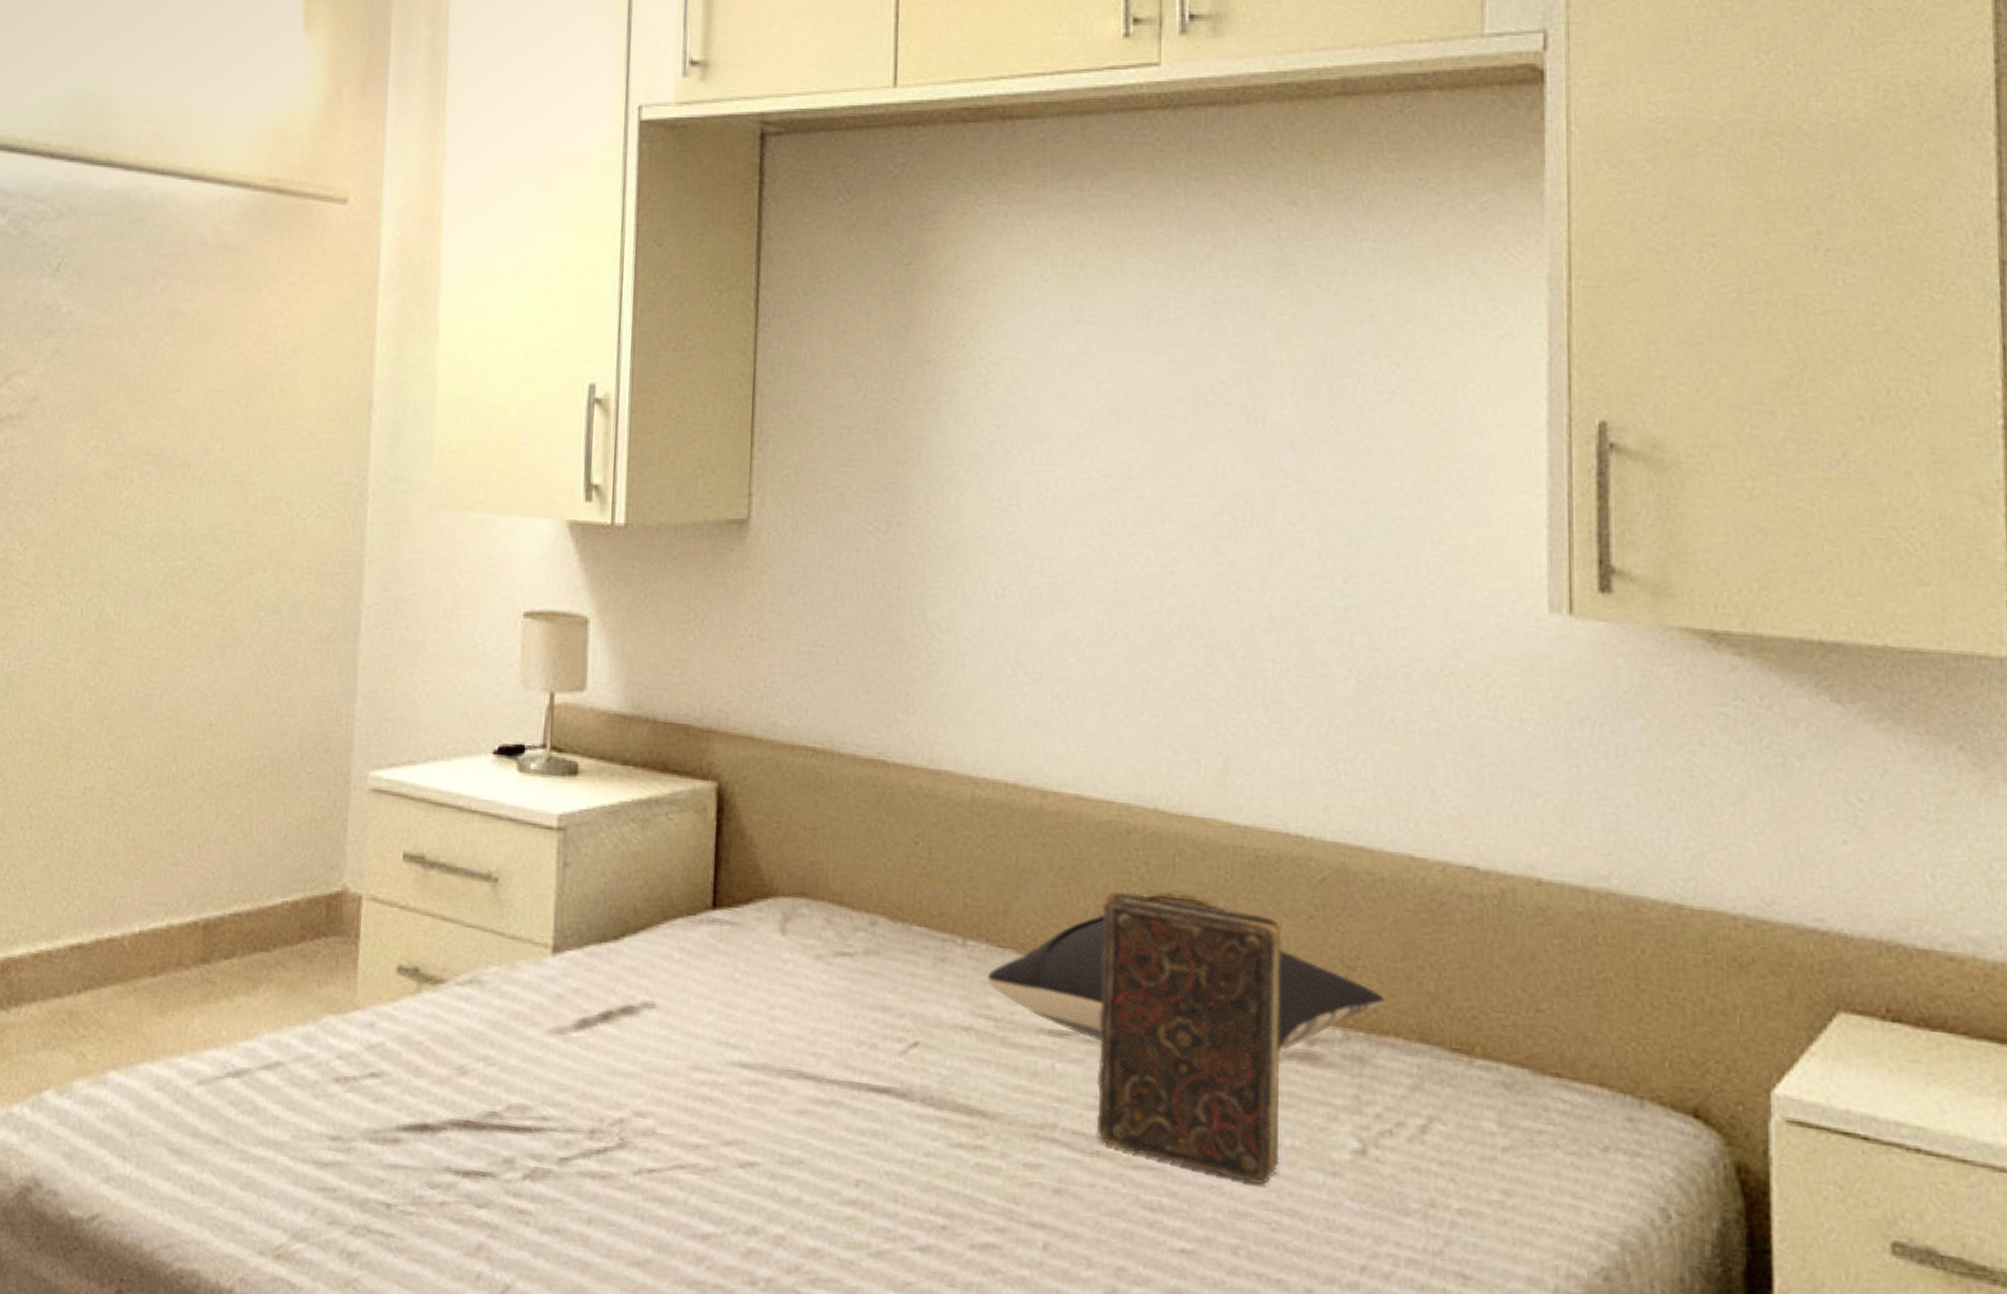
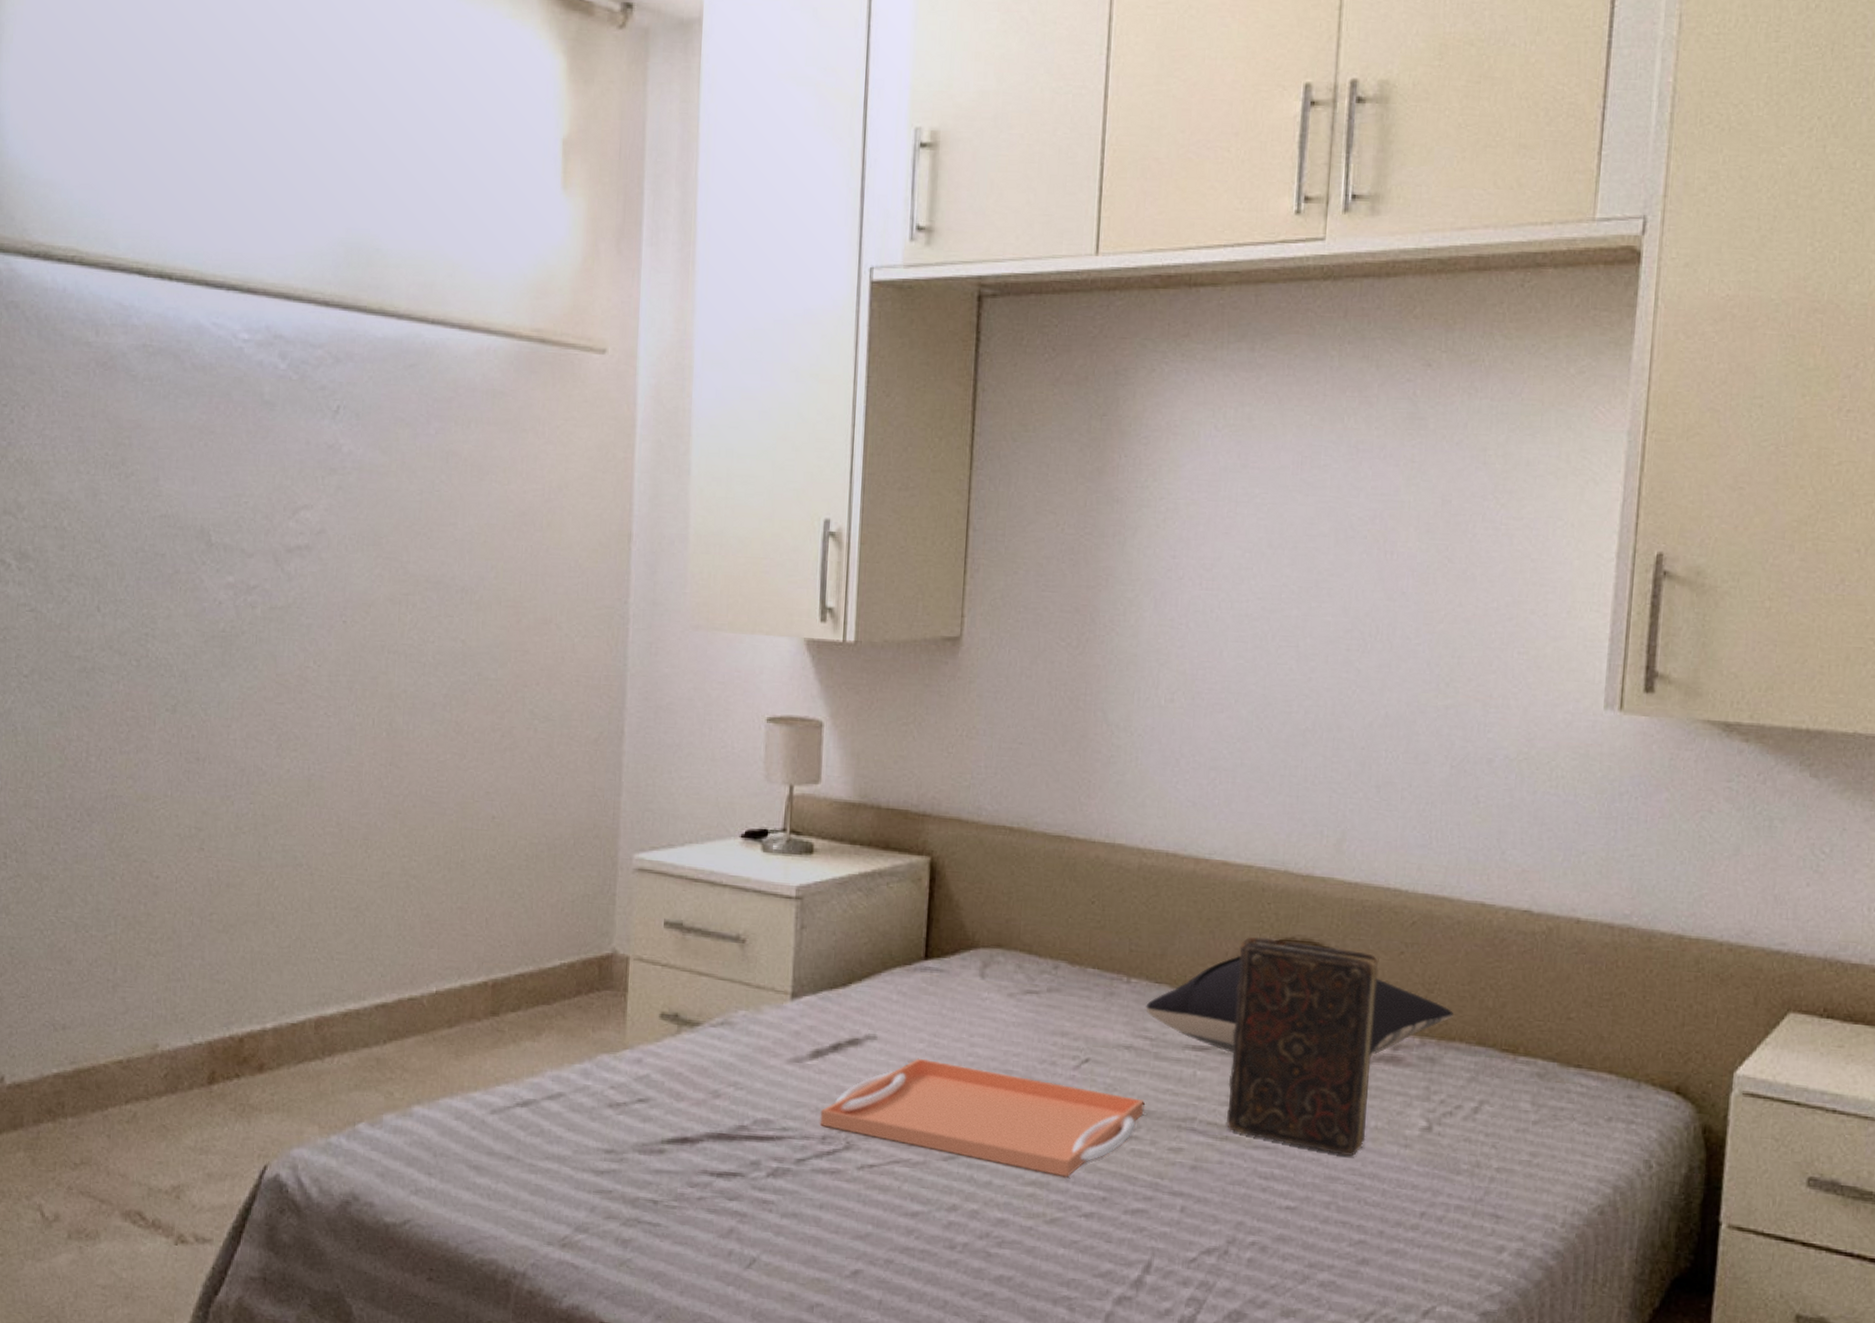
serving tray: none [587,1033,991,1197] -> present [820,1058,1145,1178]

